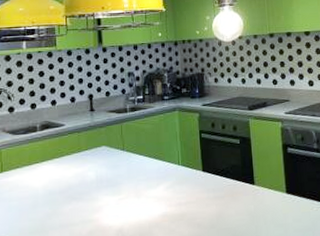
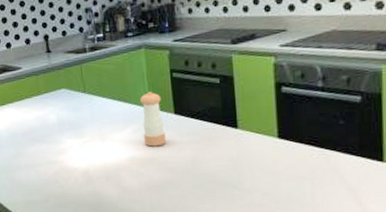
pepper shaker: none [173,151,195,203] -> present [140,92,166,147]

